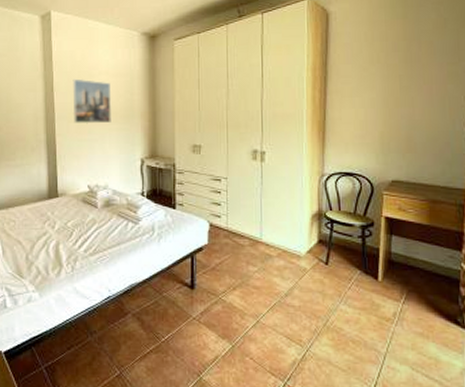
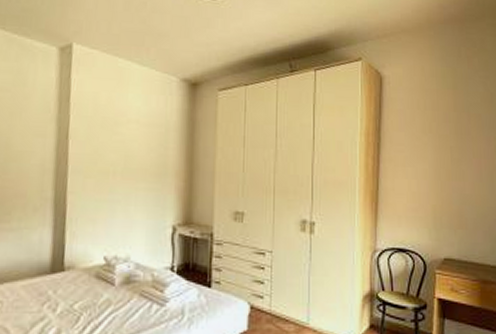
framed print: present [72,79,111,124] -> none [91,125,141,181]

